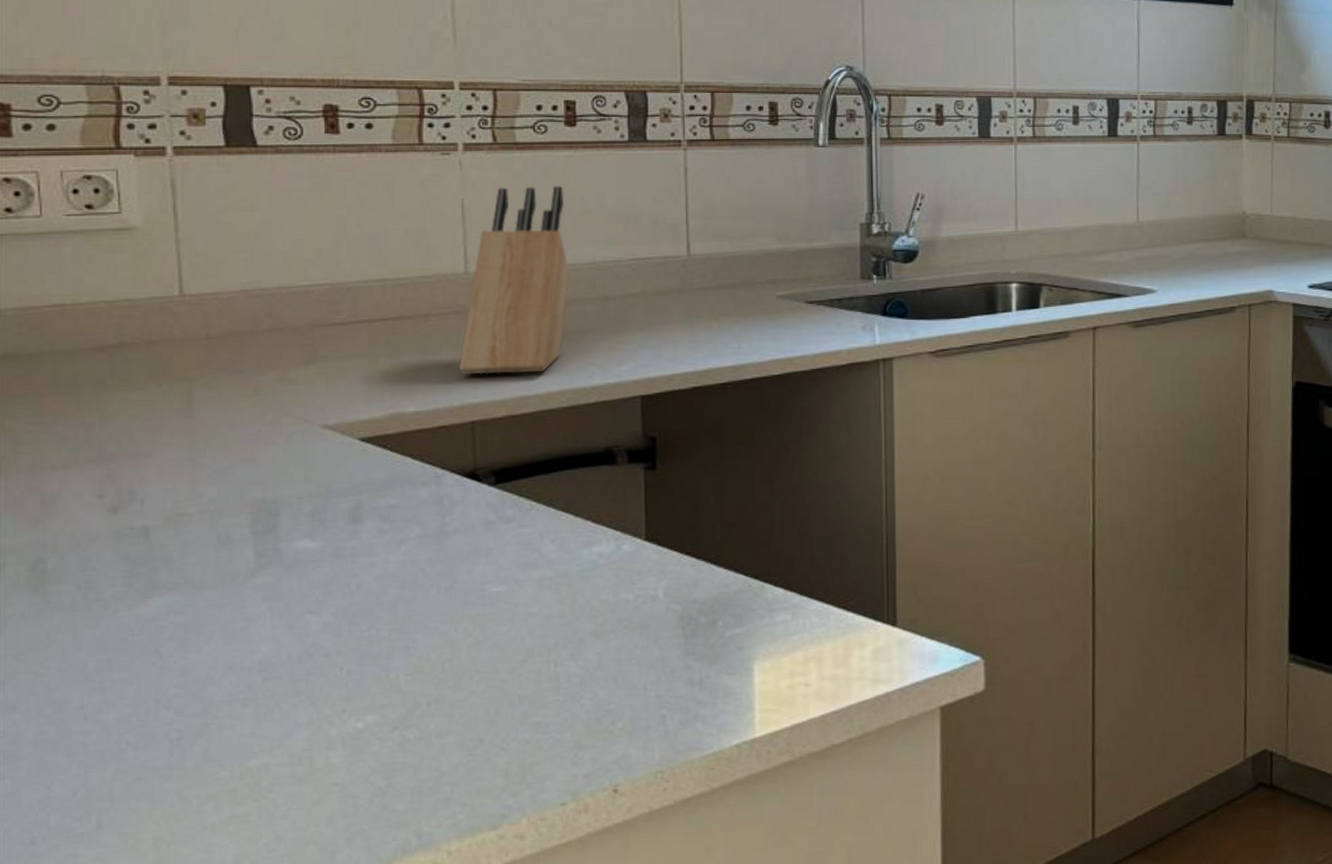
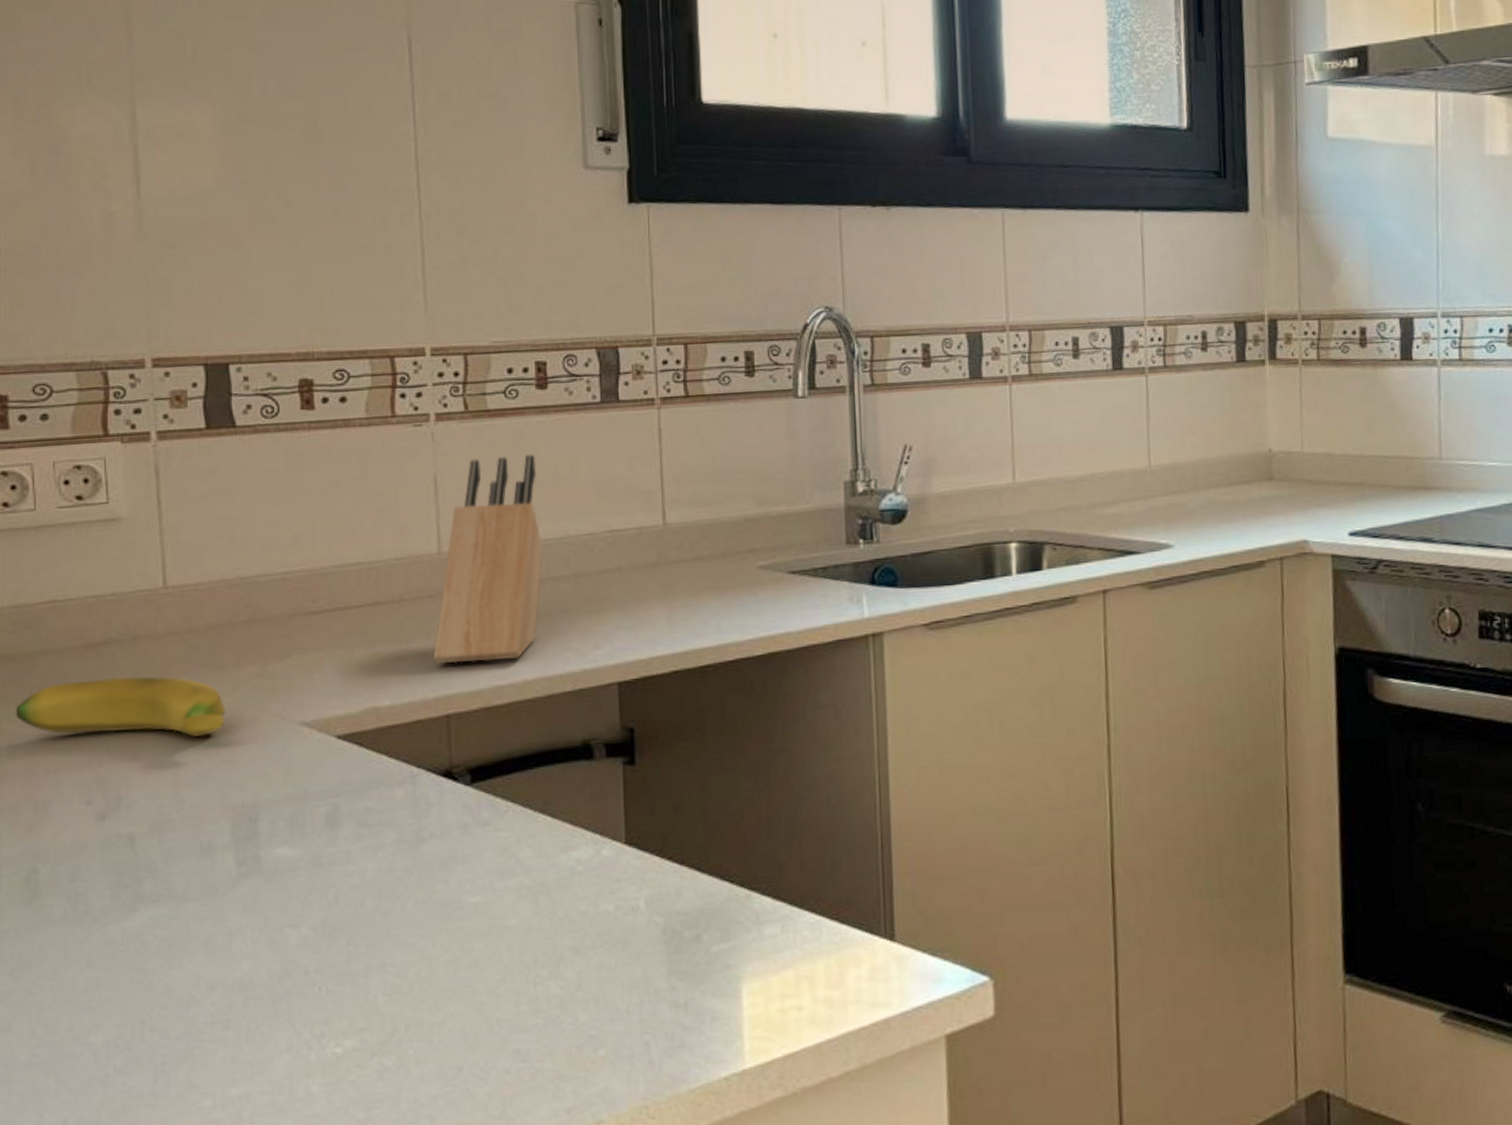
banana: none [20,378,245,437] -> present [15,676,225,737]

